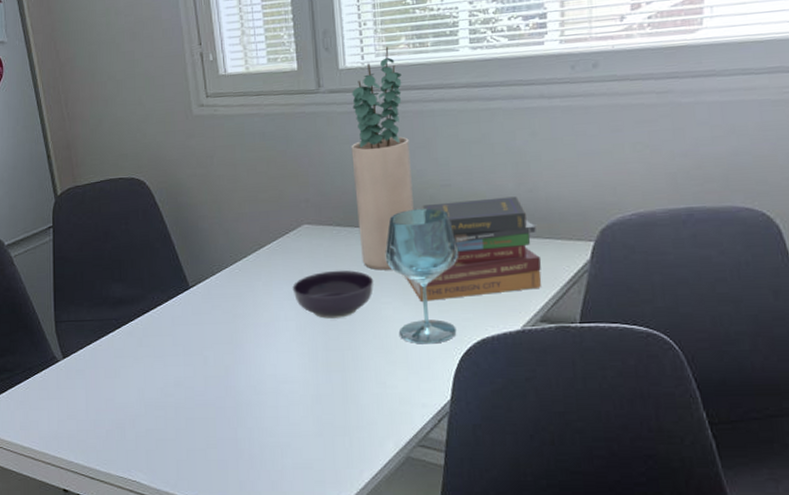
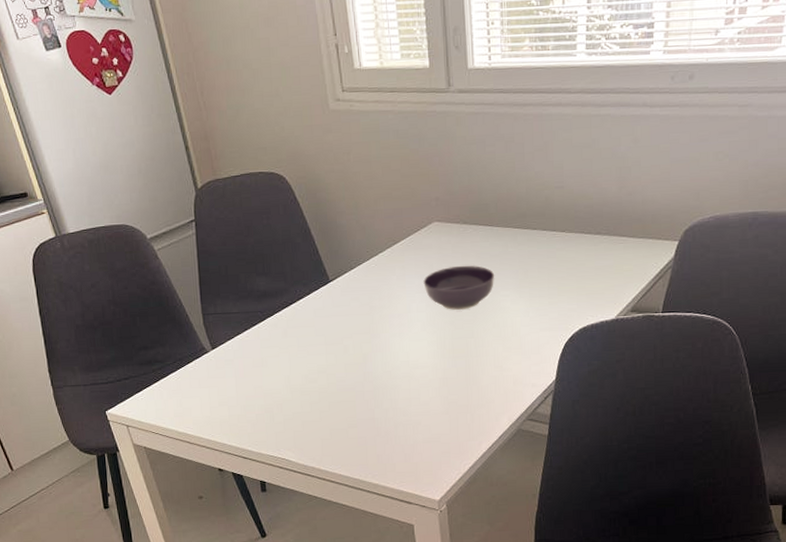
vase: present [351,46,414,270] -> none [477,48,531,266]
wine glass: present [385,208,460,344] -> none [505,208,568,332]
books: present [406,196,542,301] -> none [522,199,635,294]

